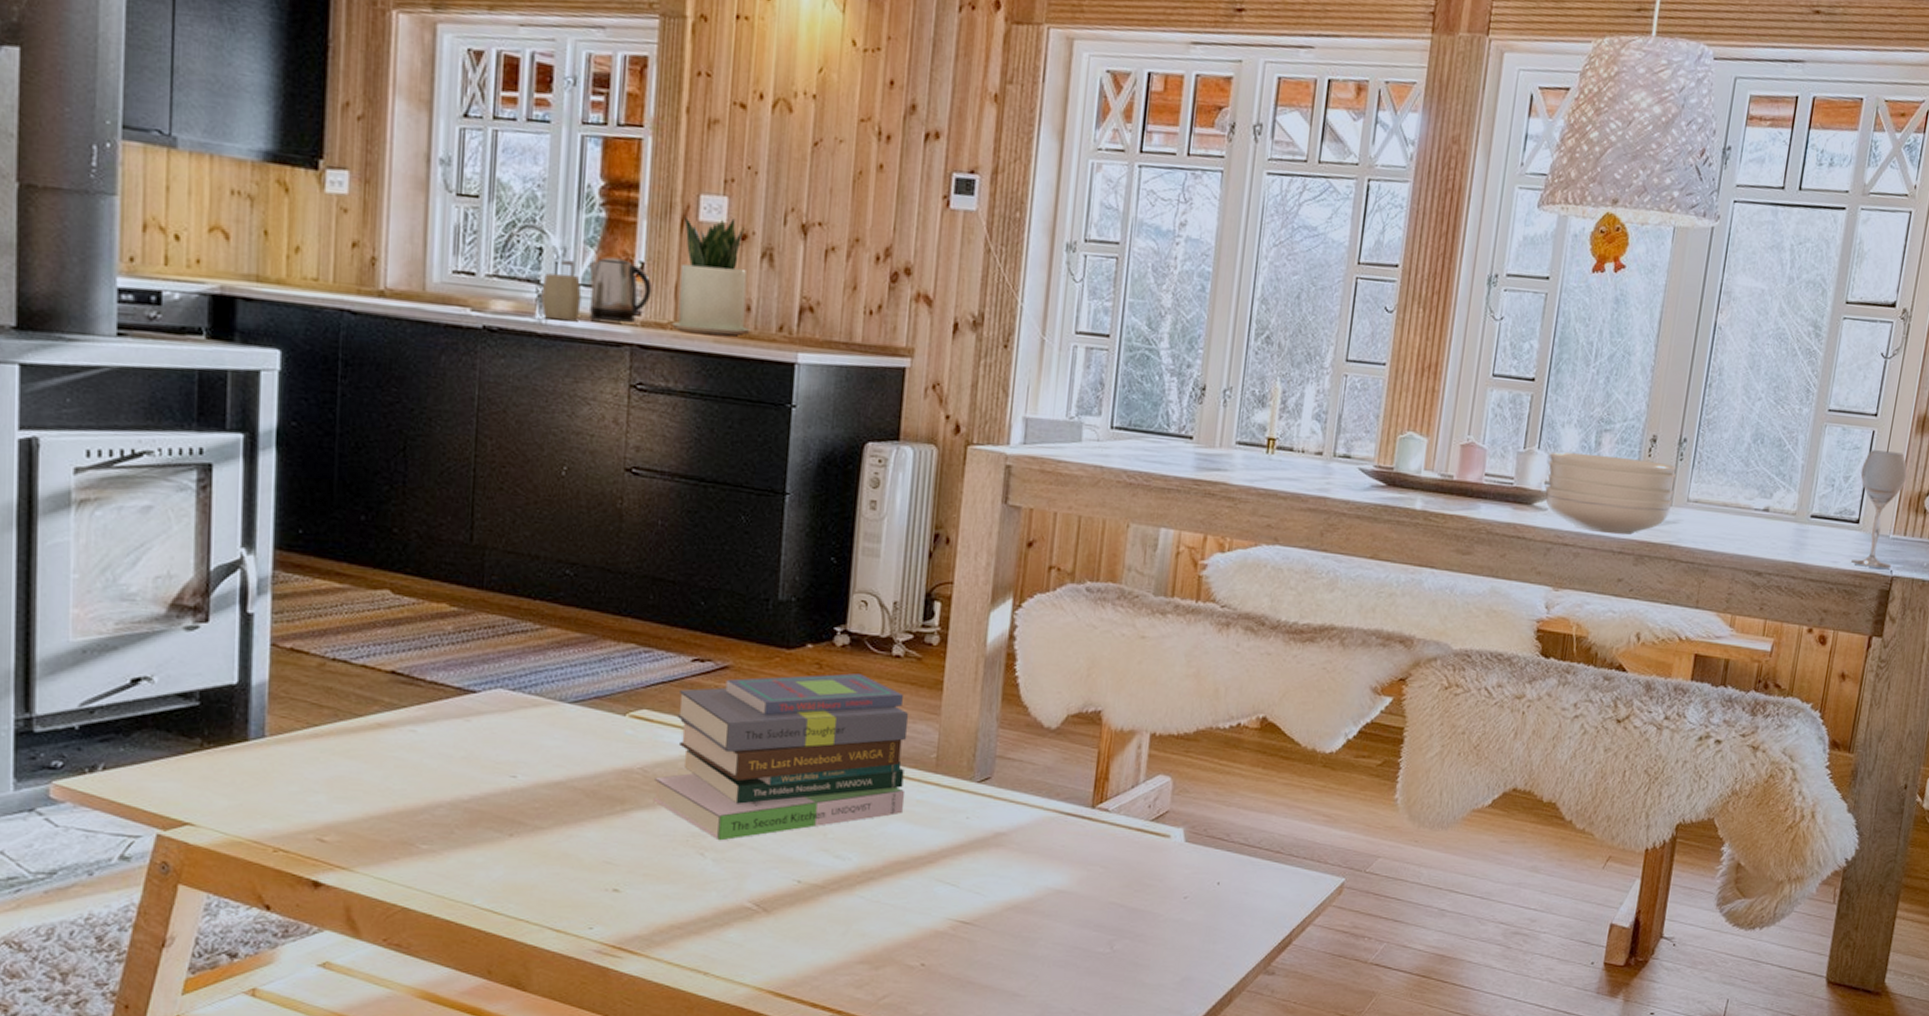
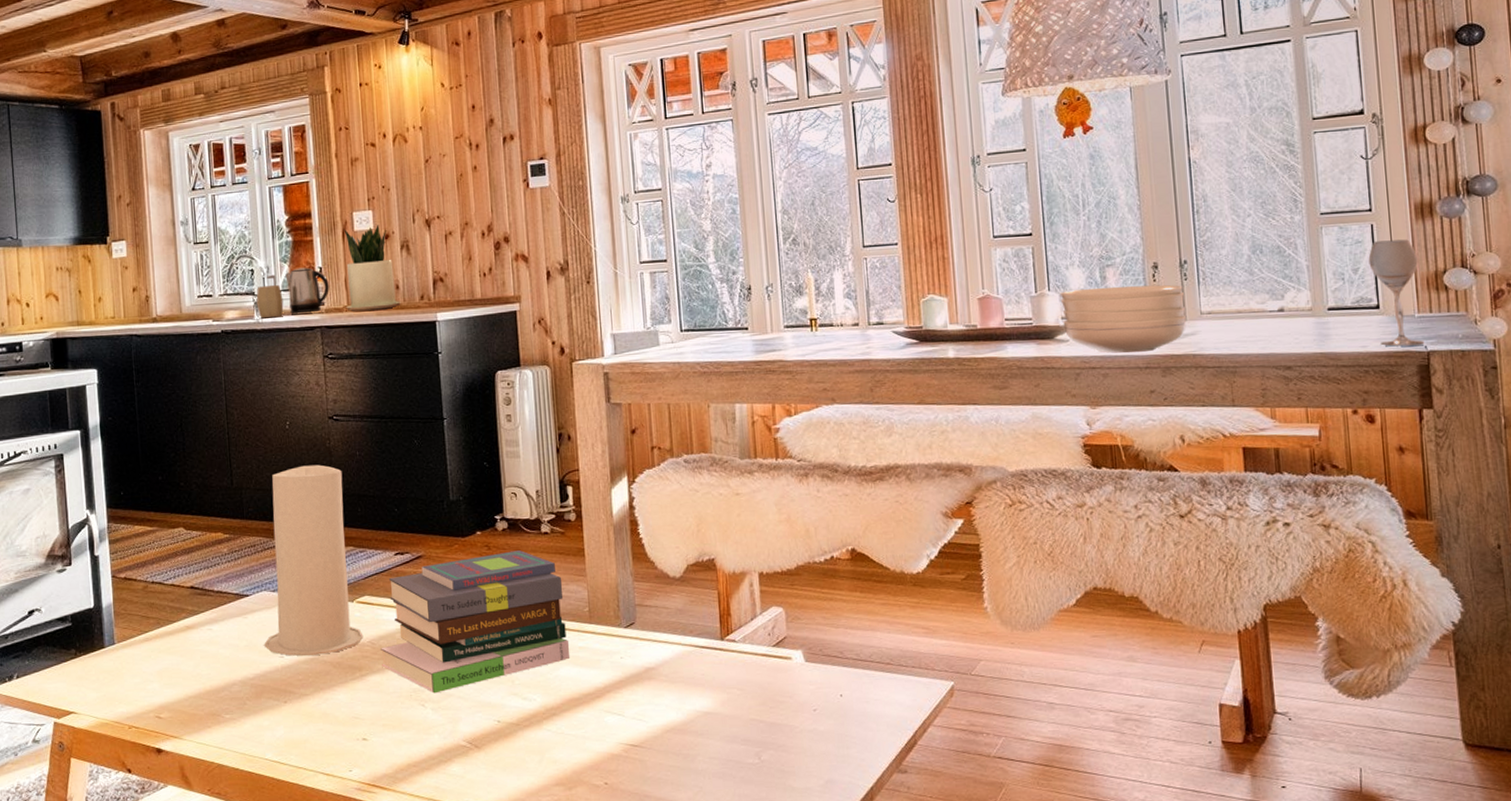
candle: none [490,528,634,780] -> present [264,464,364,656]

